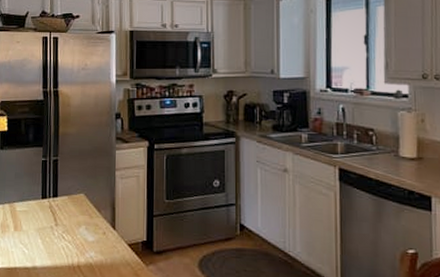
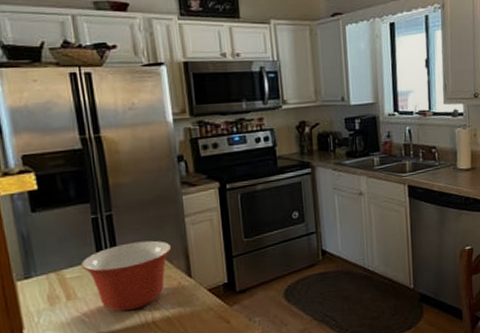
mixing bowl: none [29,187,102,251] -> present [81,240,172,312]

